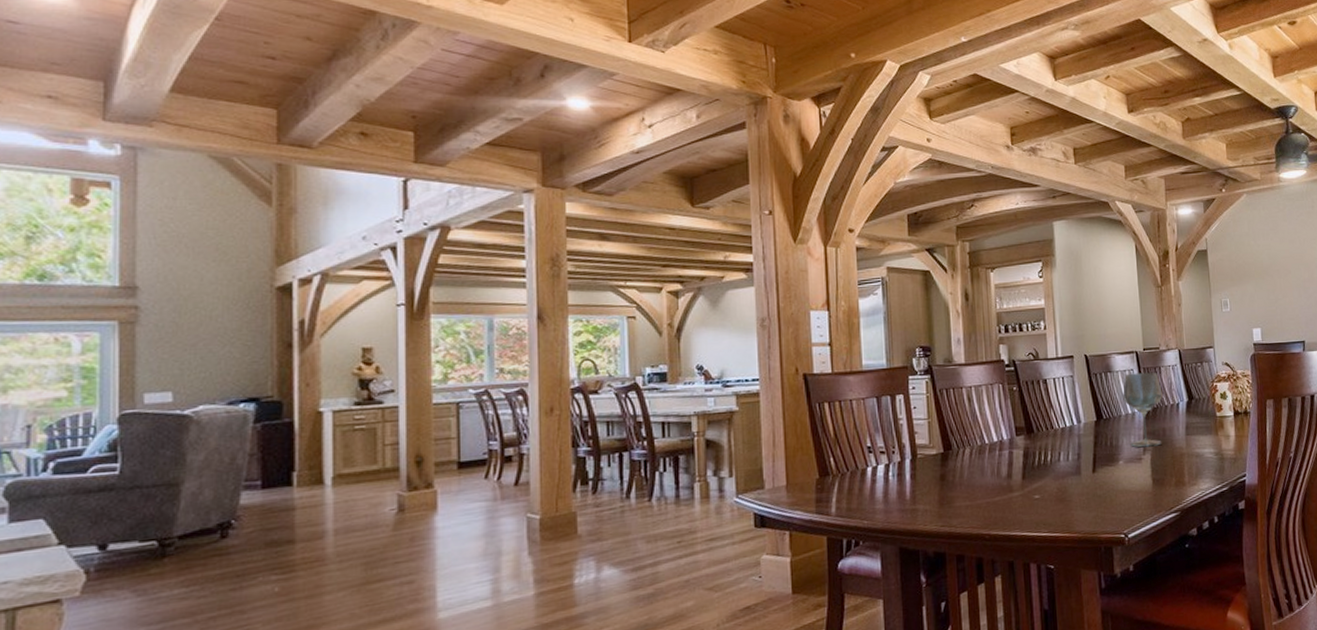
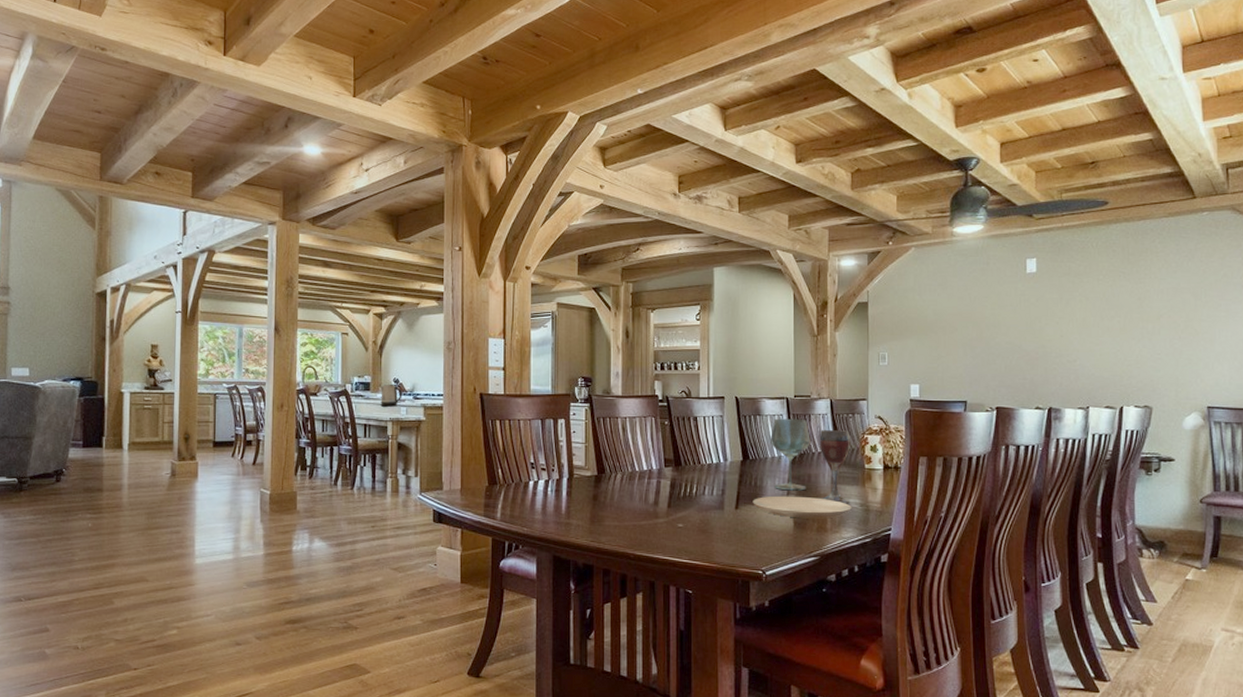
kettle: none [681,371,709,400] -> present [380,383,403,407]
plate: none [1109,451,1207,475] -> present [753,495,852,519]
cup: none [1171,380,1205,455] -> present [819,430,851,504]

